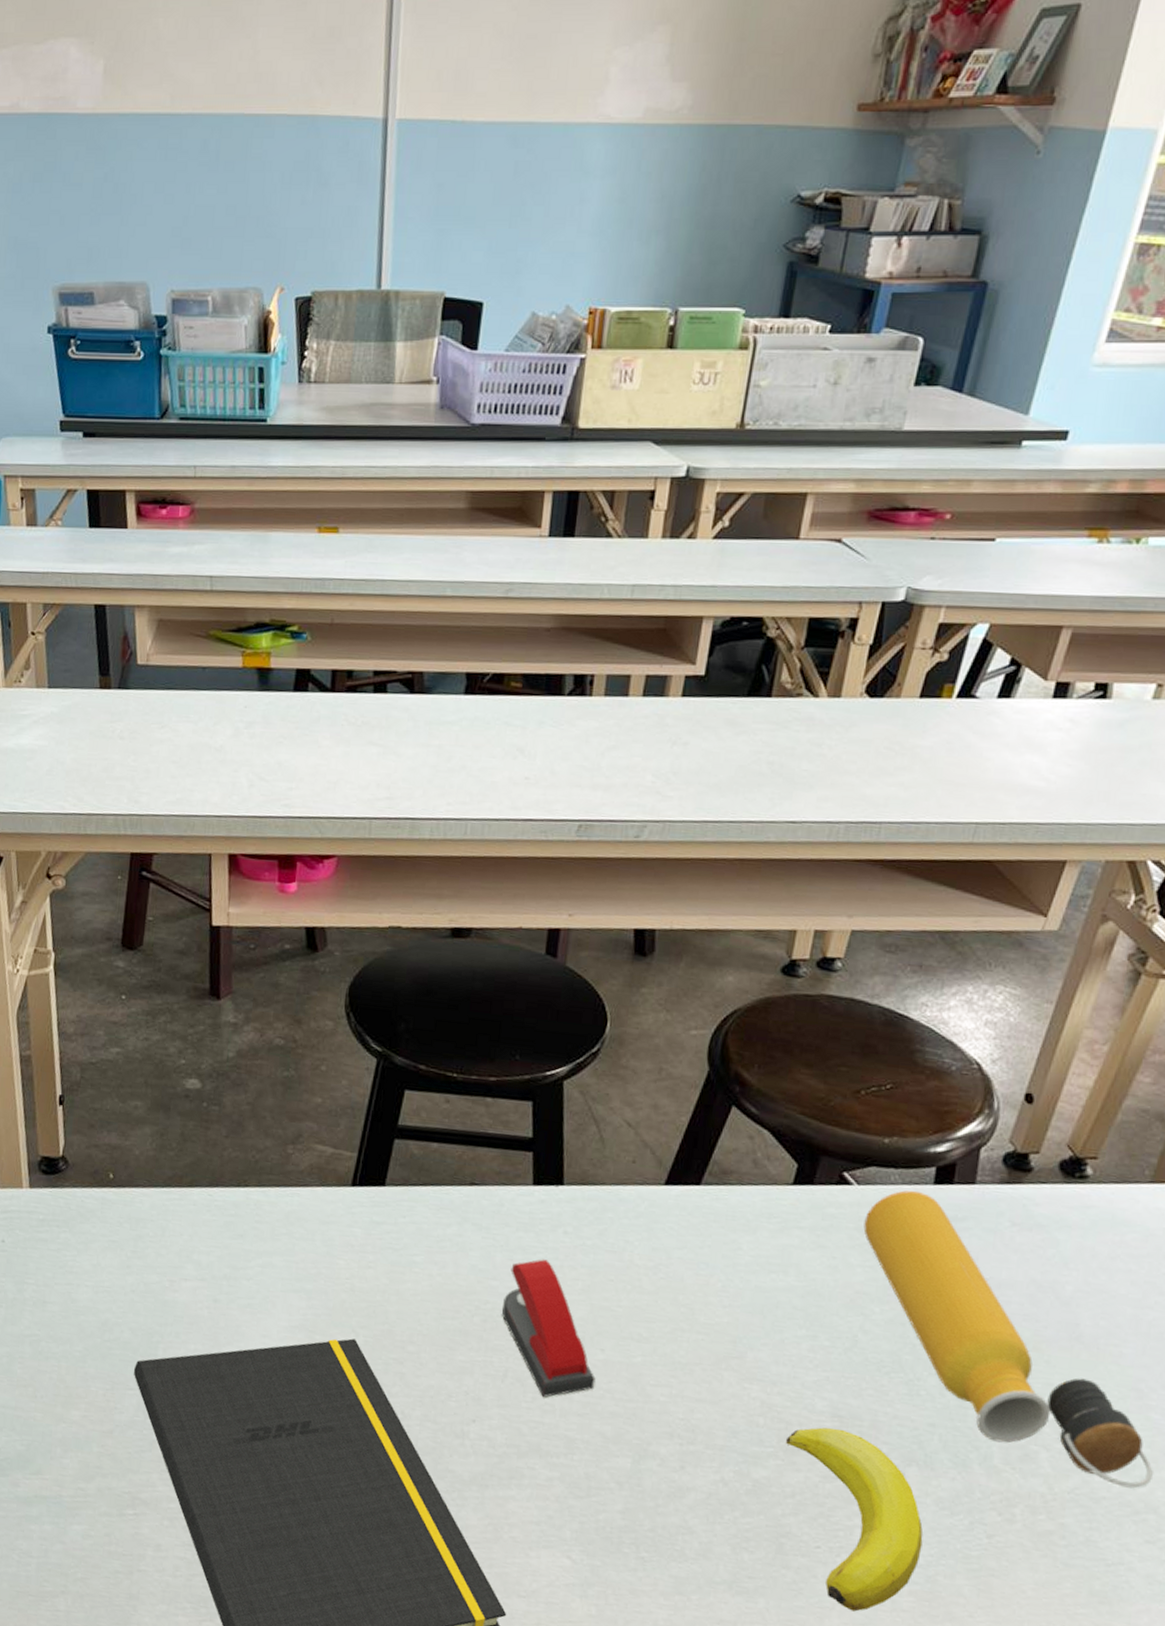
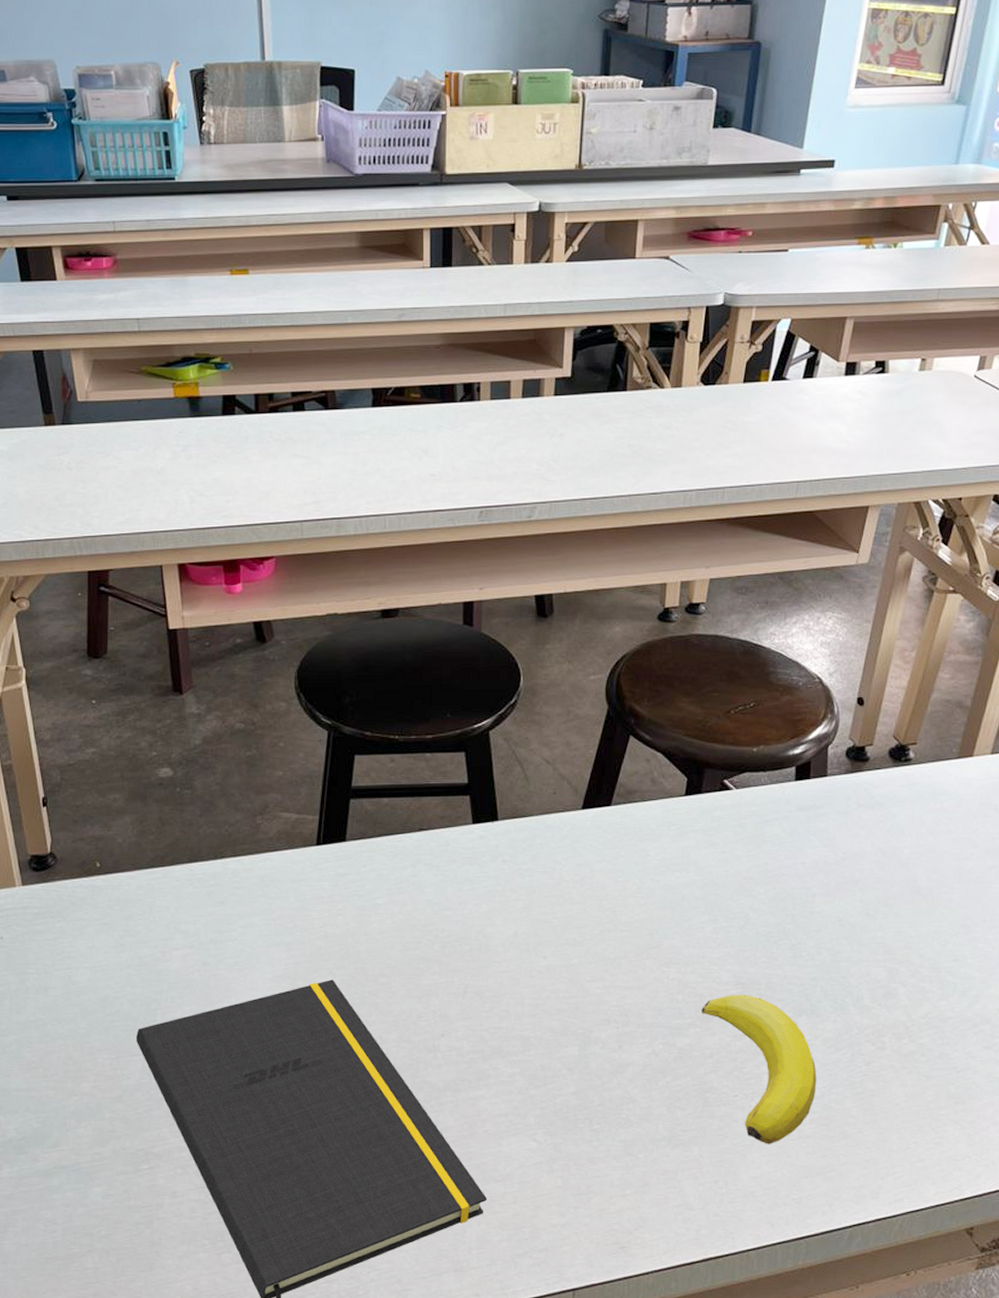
stapler: present [502,1259,596,1397] -> none [458,886,541,1005]
water bottle: present [863,1190,1153,1489] -> none [744,789,984,1006]

